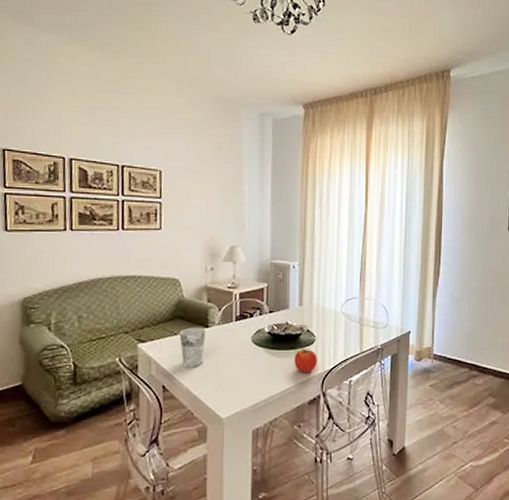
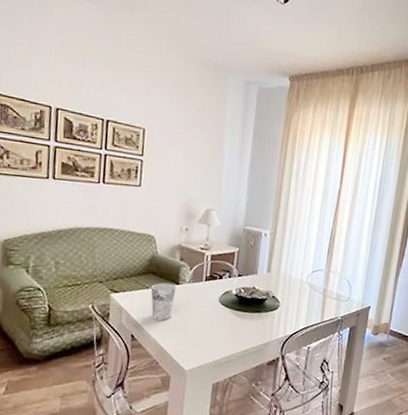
apple: present [294,348,317,372] -> none [257,312,280,336]

